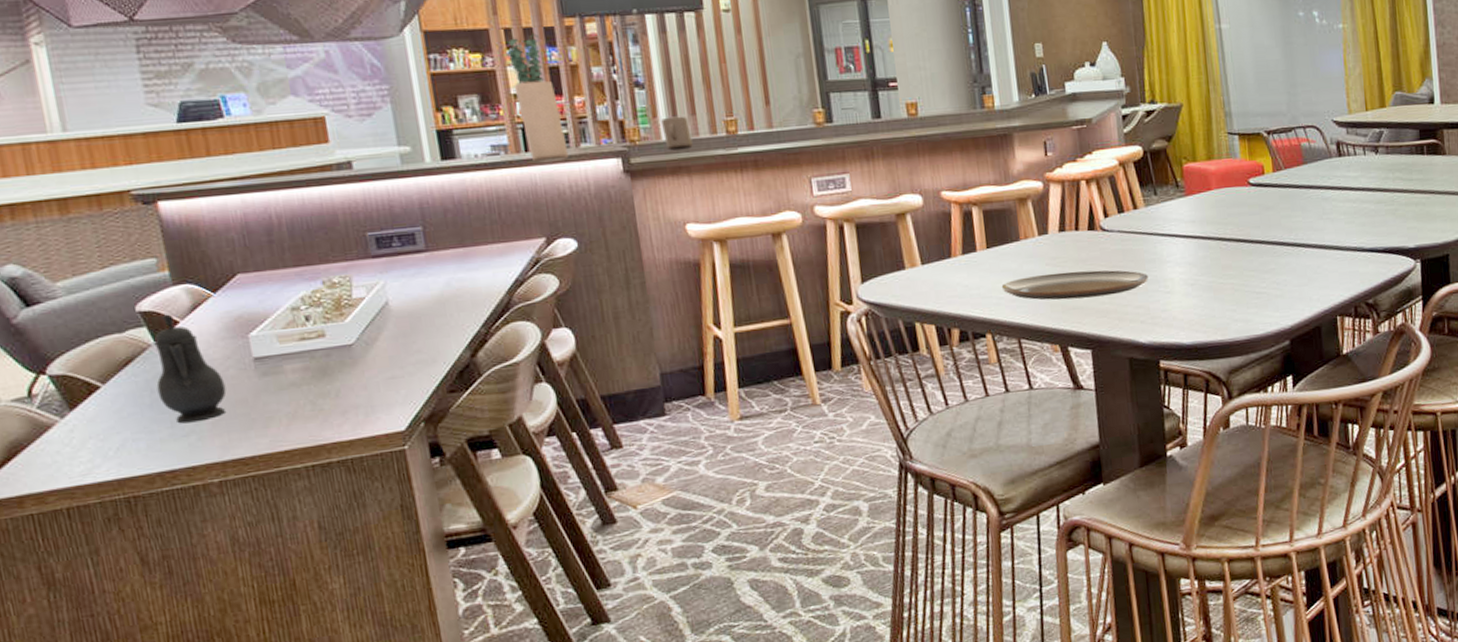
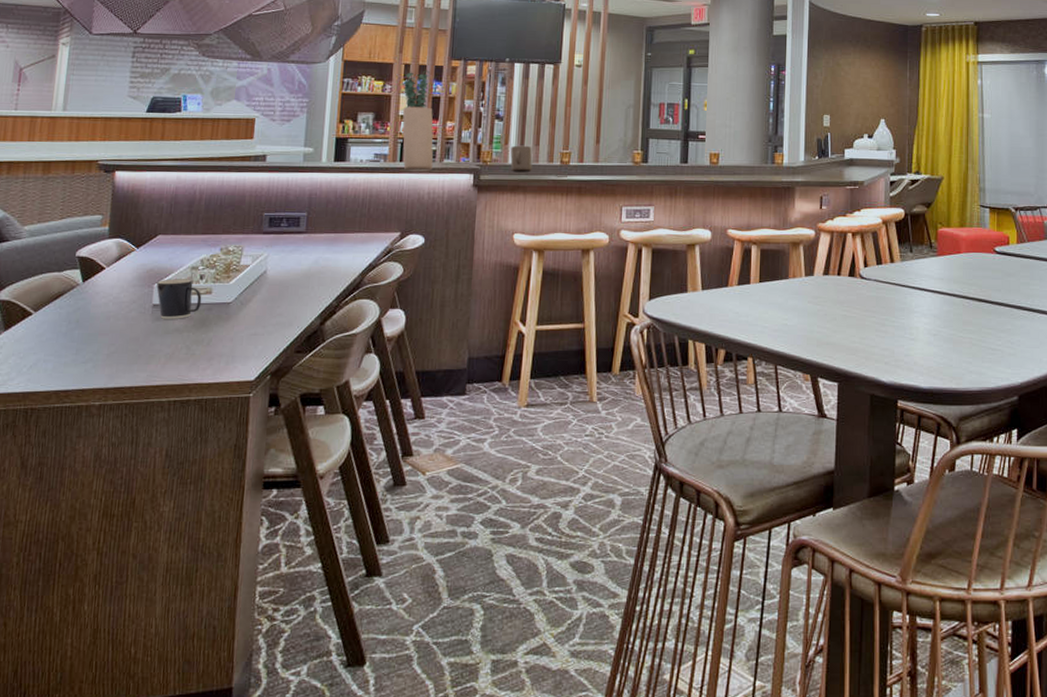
coffeepot: present [154,314,227,424] -> none [73,261,126,352]
mug: none [250,322,316,374] -> present [156,279,202,320]
plate: present [1001,270,1148,300] -> none [767,310,896,336]

